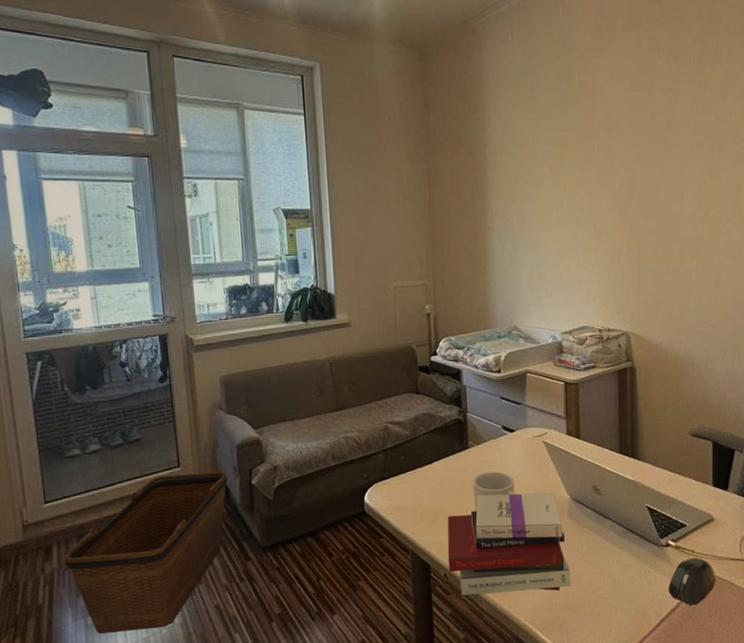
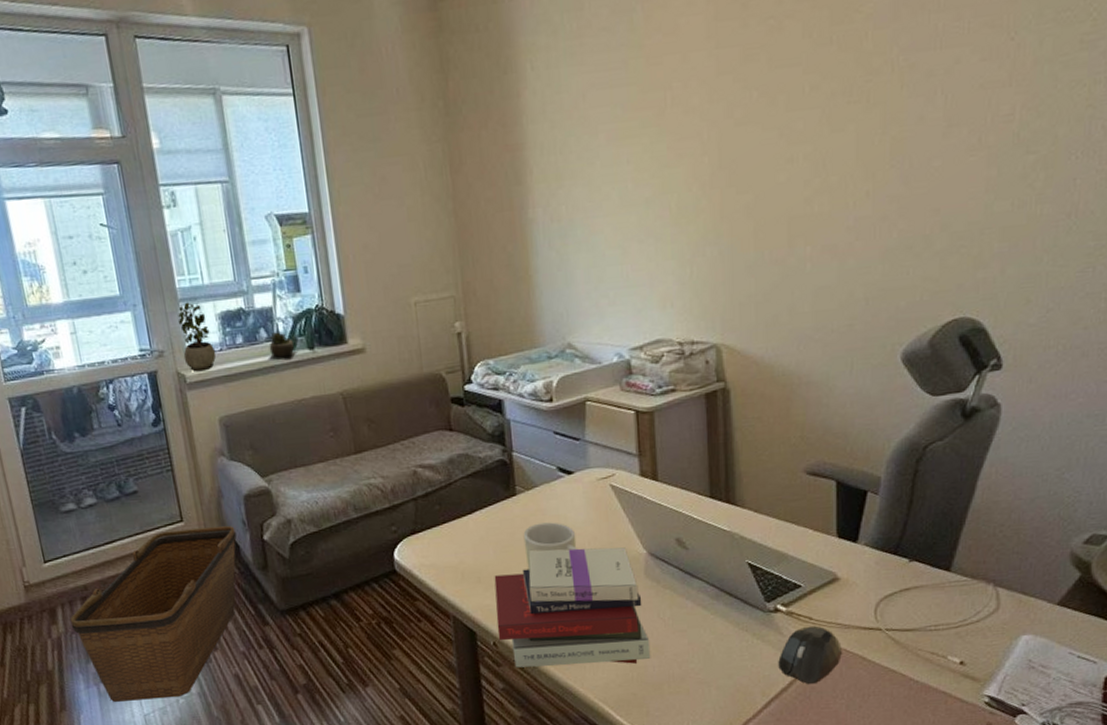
potted plant: none [190,277,222,337] -> present [178,302,217,372]
succulent plant: none [267,304,293,330] -> present [267,330,298,361]

